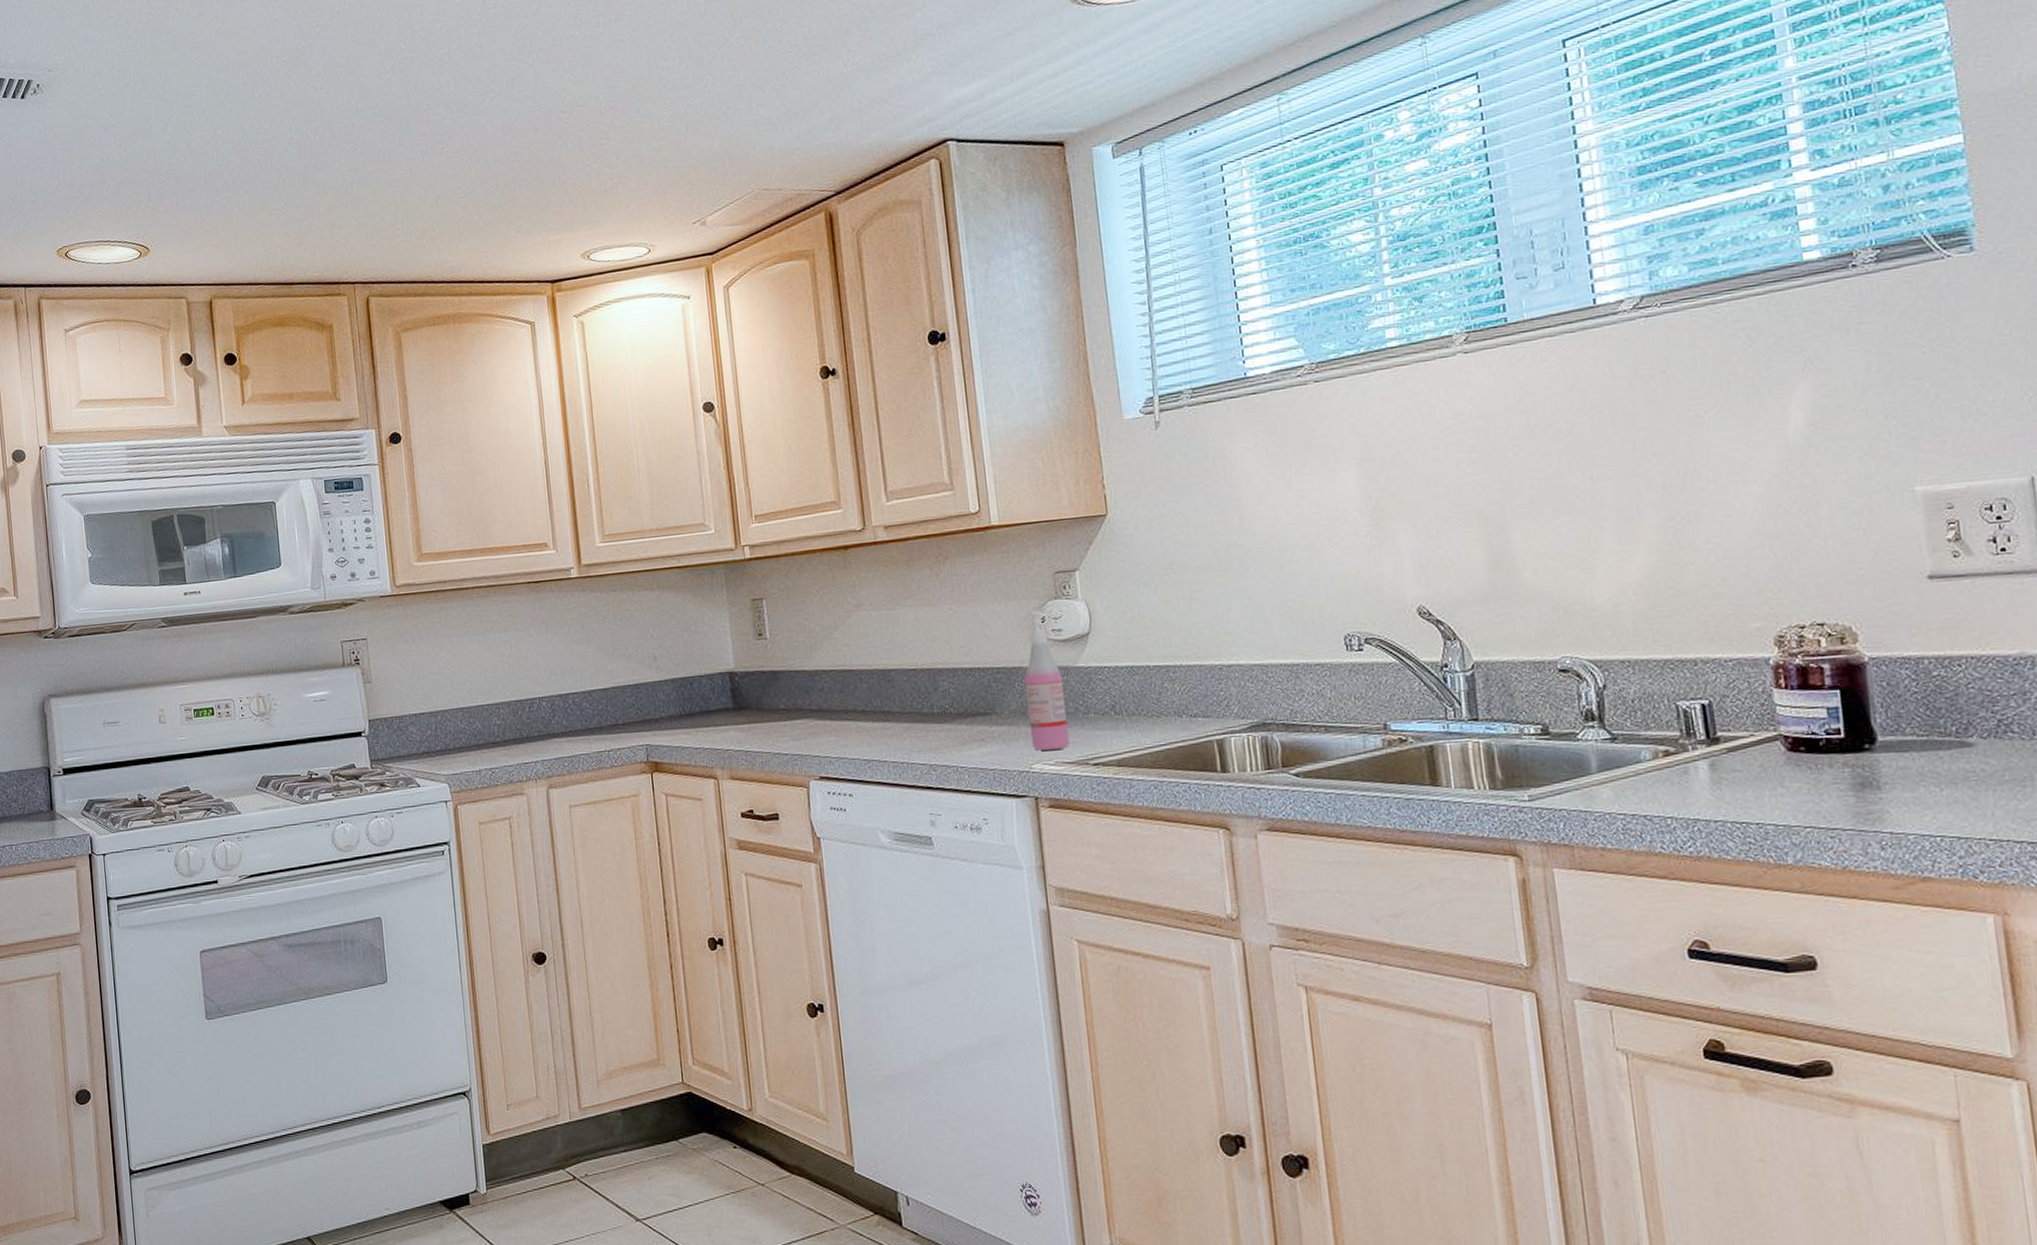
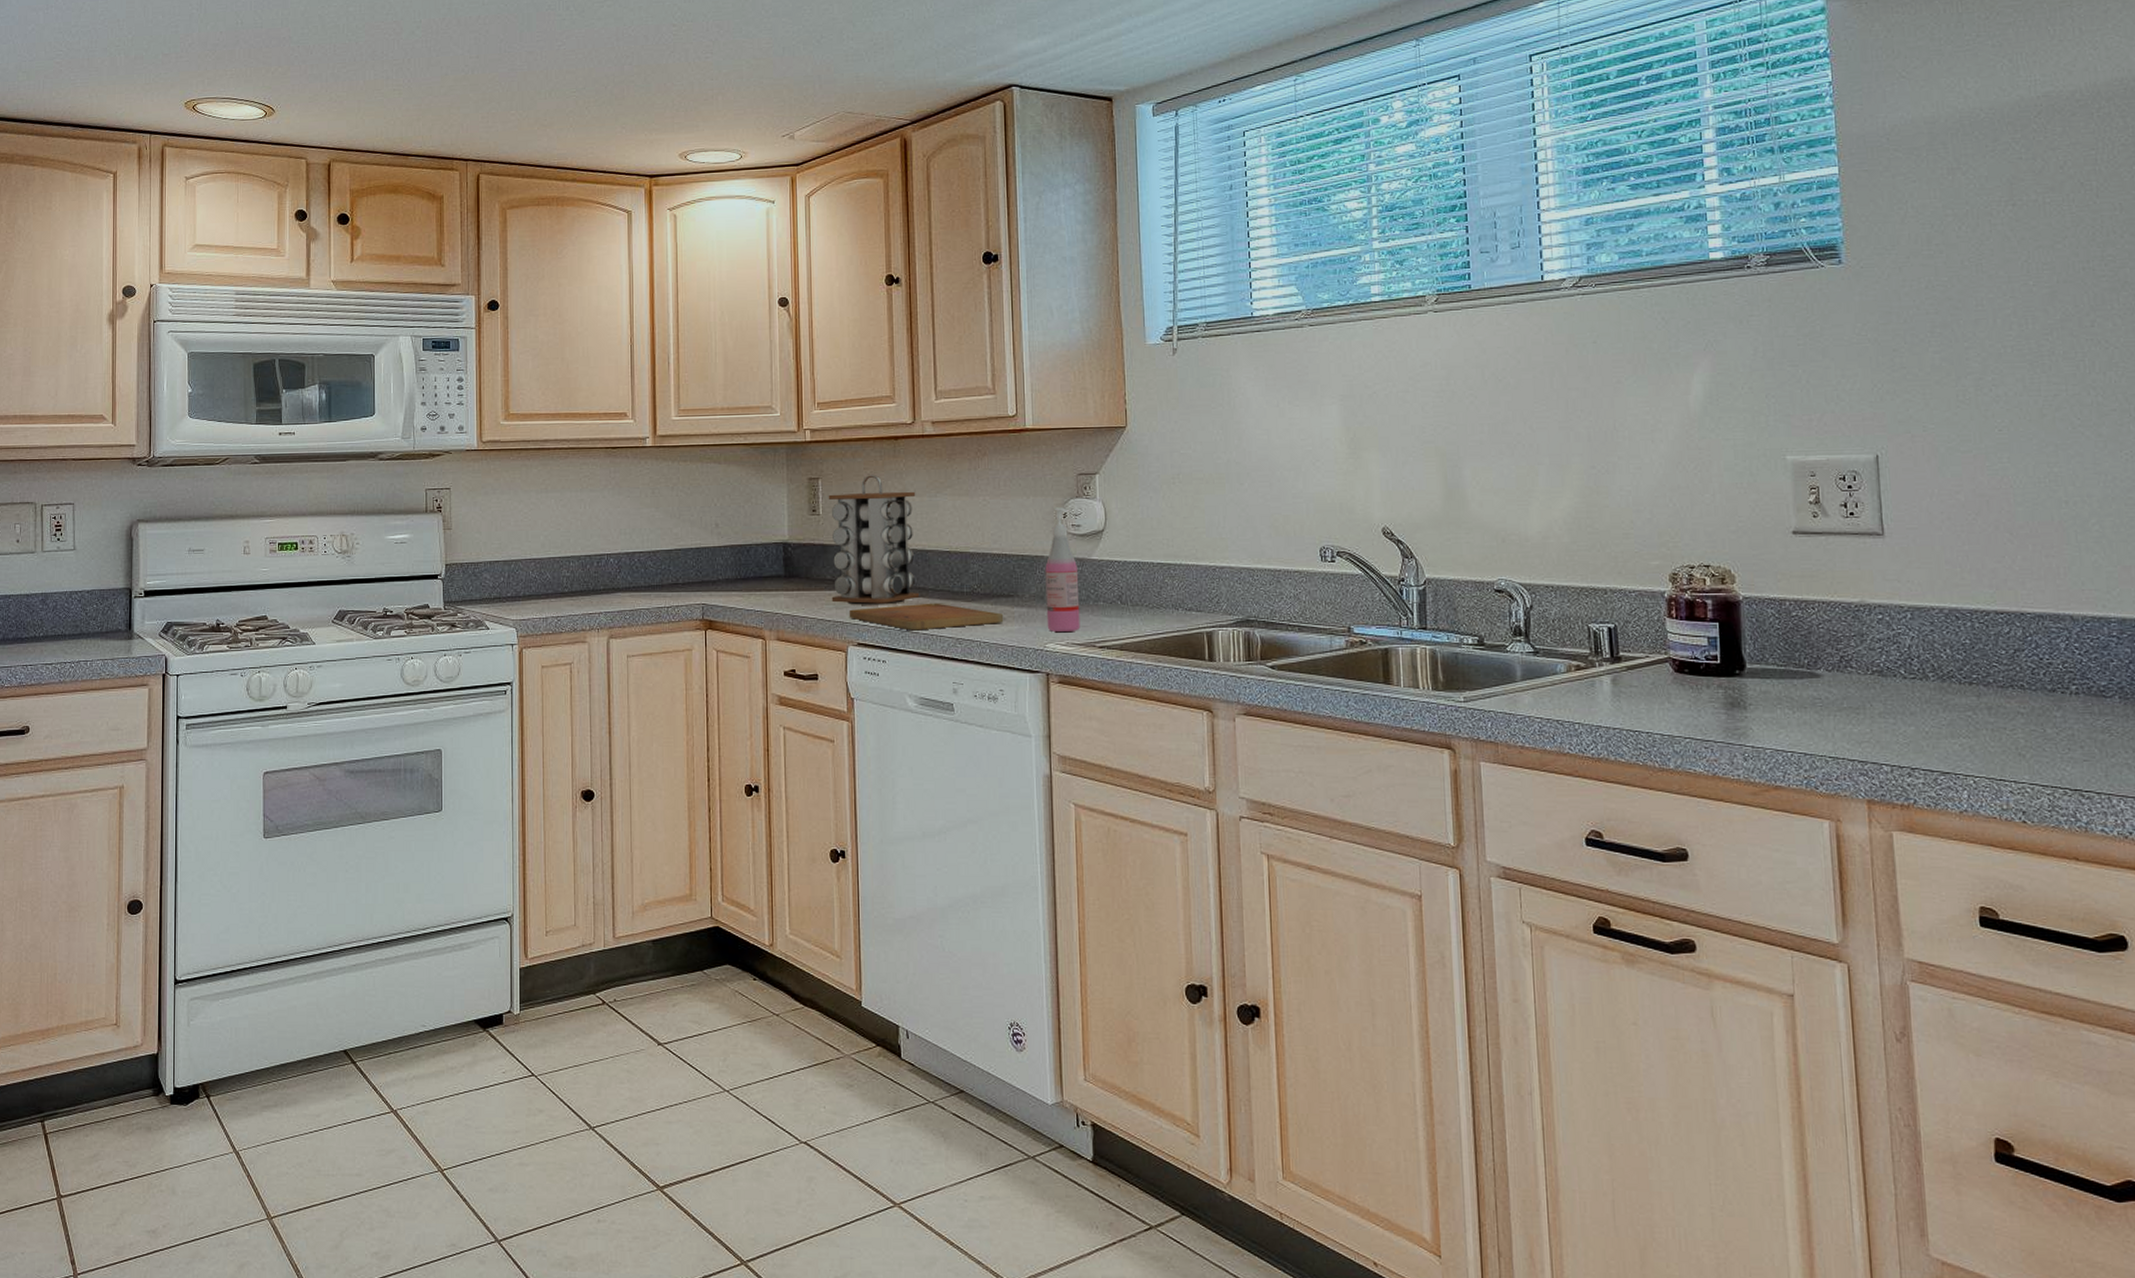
spice rack: none [774,589,885,736] -> present [828,474,920,605]
cutting board: none [807,727,982,760] -> present [849,603,1004,631]

